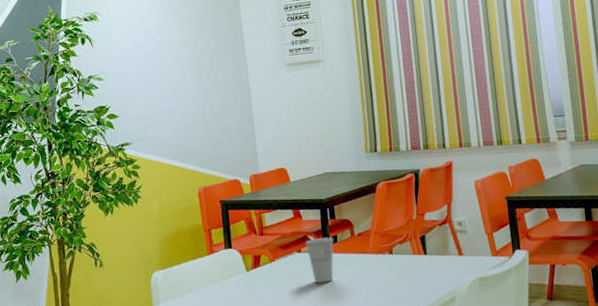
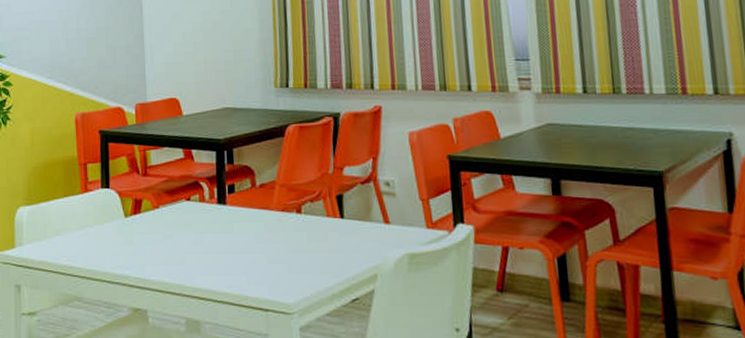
cup: present [304,237,334,284] -> none [195,186,230,240]

